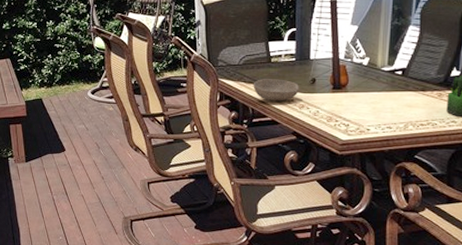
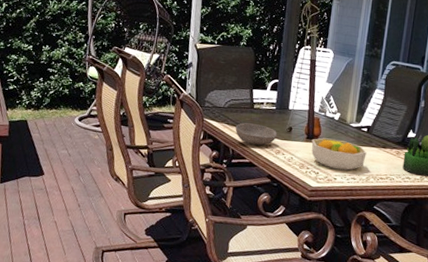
fruit bowl: none [338,86,403,121] -> present [311,138,367,171]

